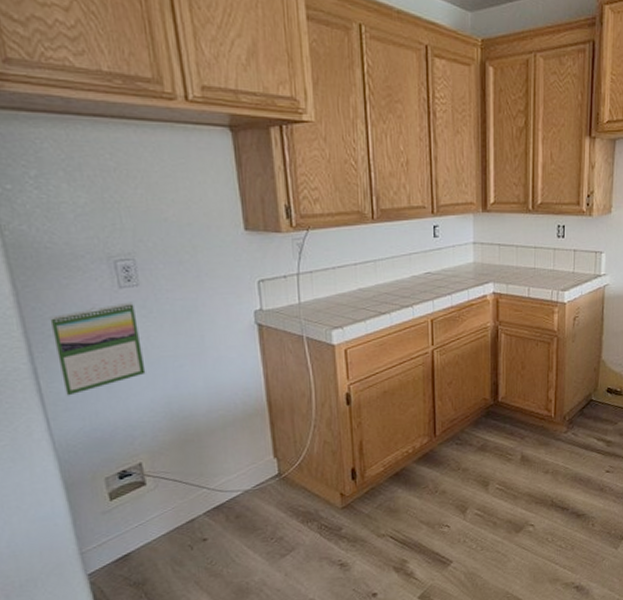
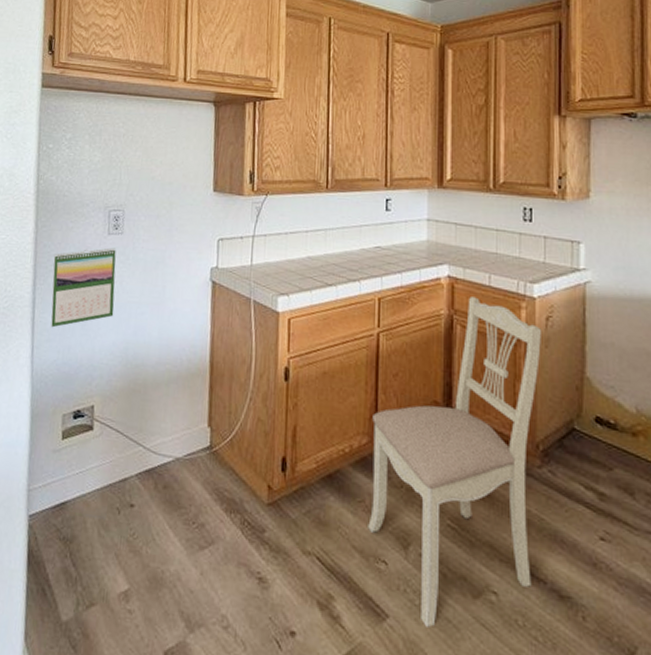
dining chair: none [431,308,571,561] -> present [368,297,543,627]

